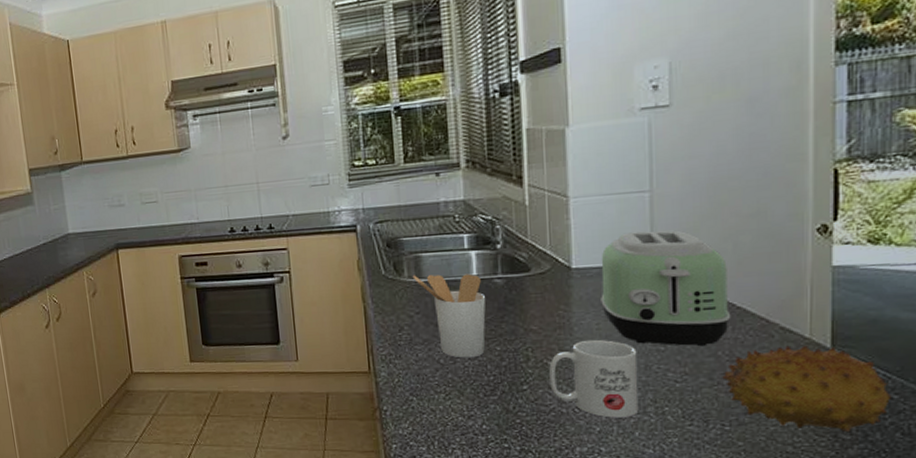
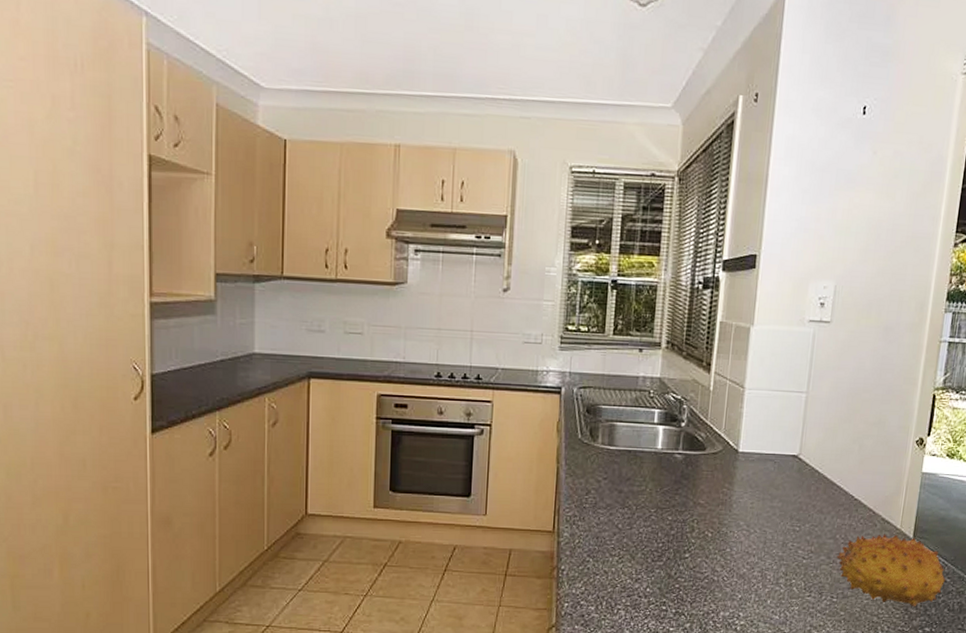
utensil holder: present [412,274,486,358] -> none [605,442,665,525]
mug: present [549,339,639,418] -> none [707,516,779,587]
toaster: present [601,230,731,347] -> none [757,426,853,530]

